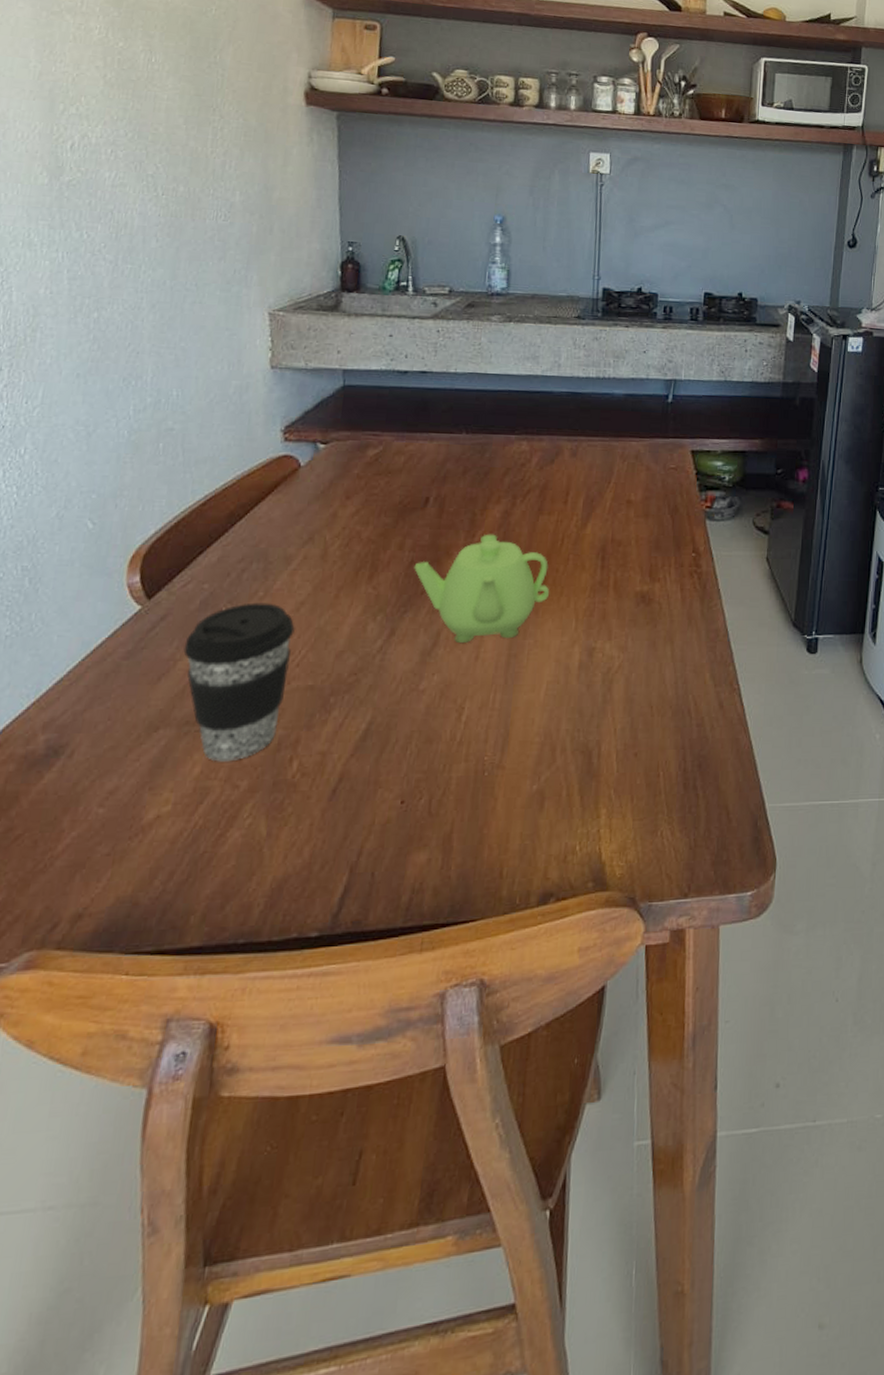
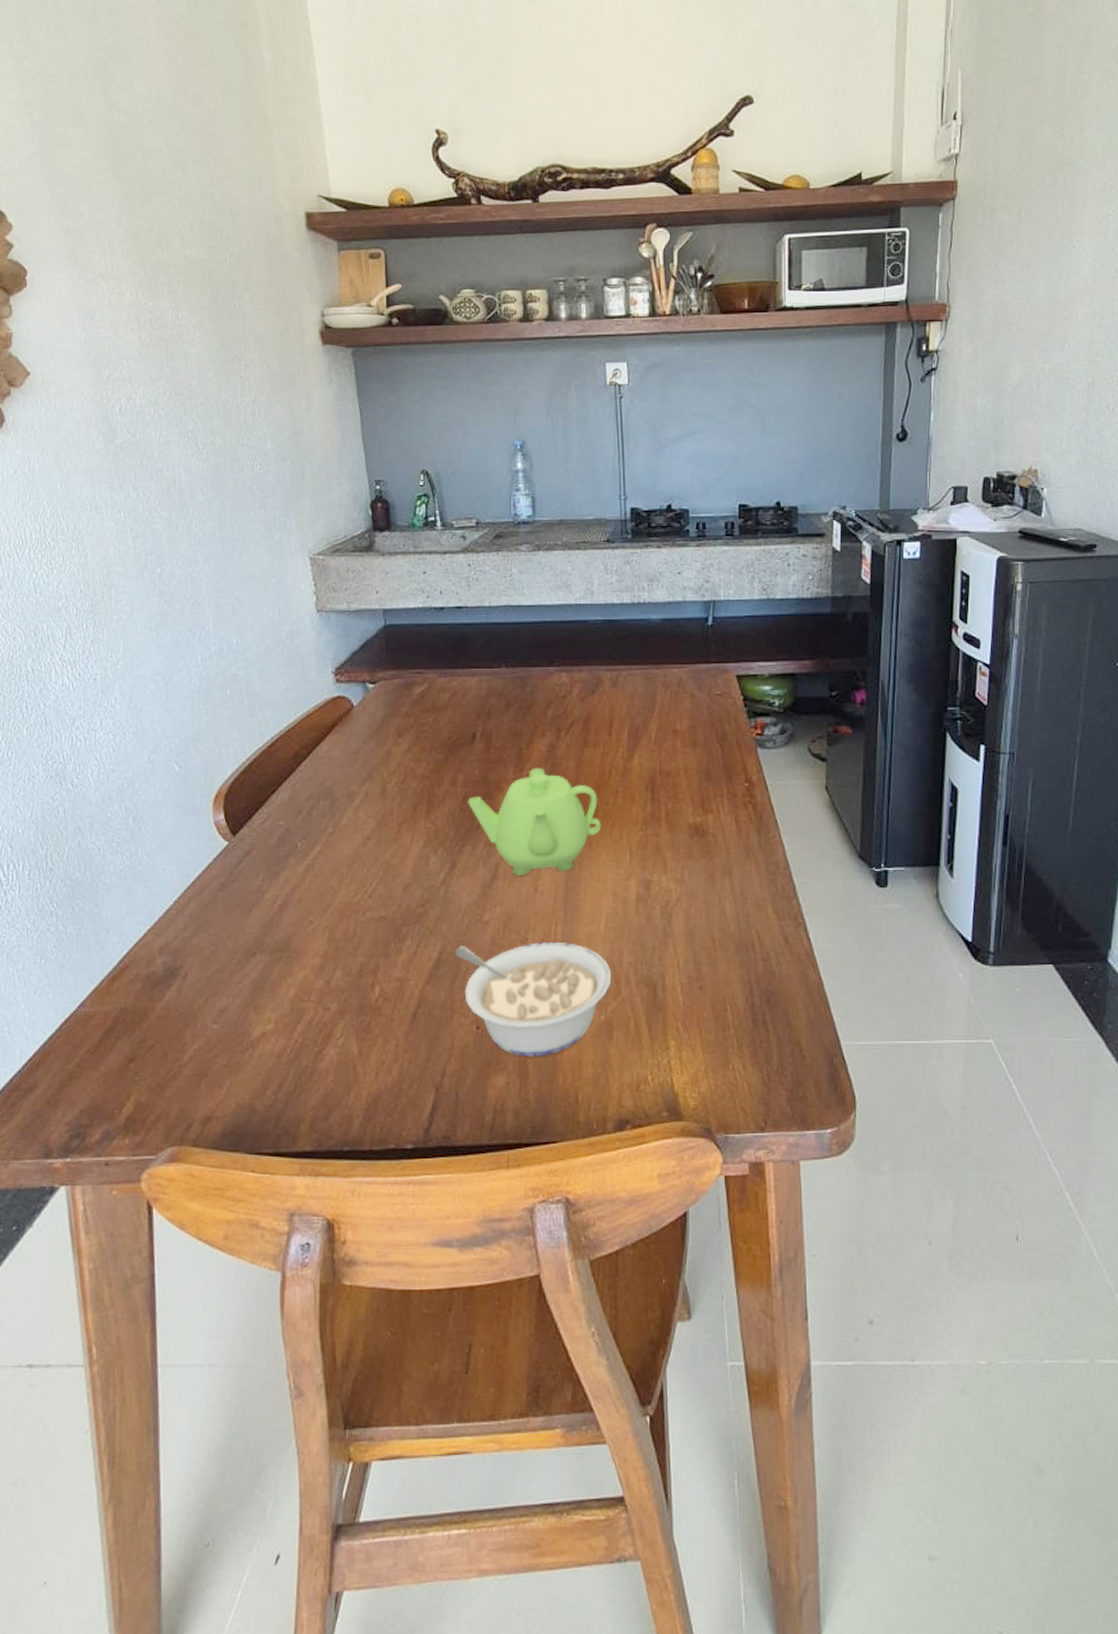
coffee cup: present [183,602,295,762] -> none [268,838,364,986]
legume: none [386,710,548,831] -> present [455,941,612,1057]

